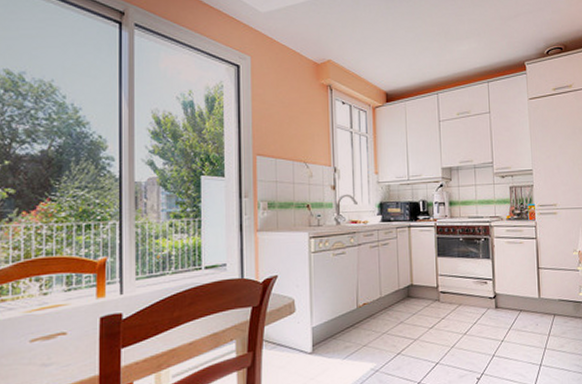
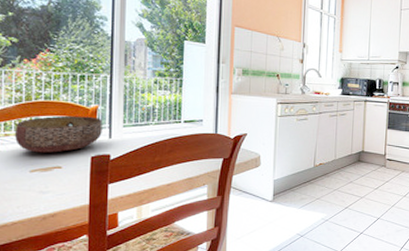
bowl: none [13,270,112,319] -> present [15,115,102,153]

